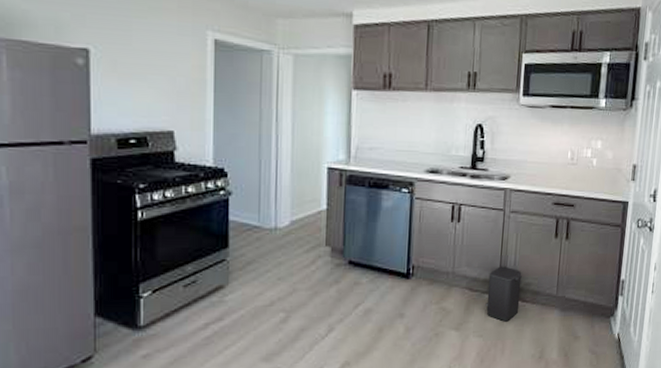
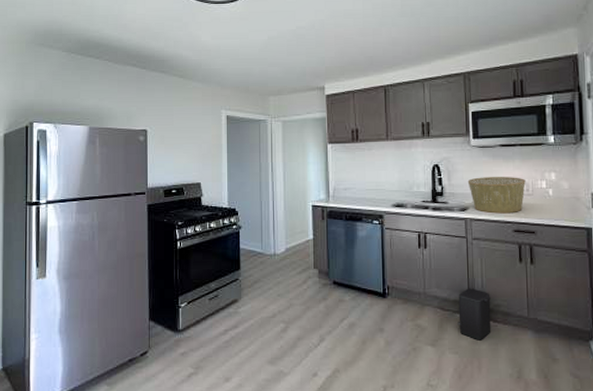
basket: none [511,142,572,184] -> present [467,177,526,214]

